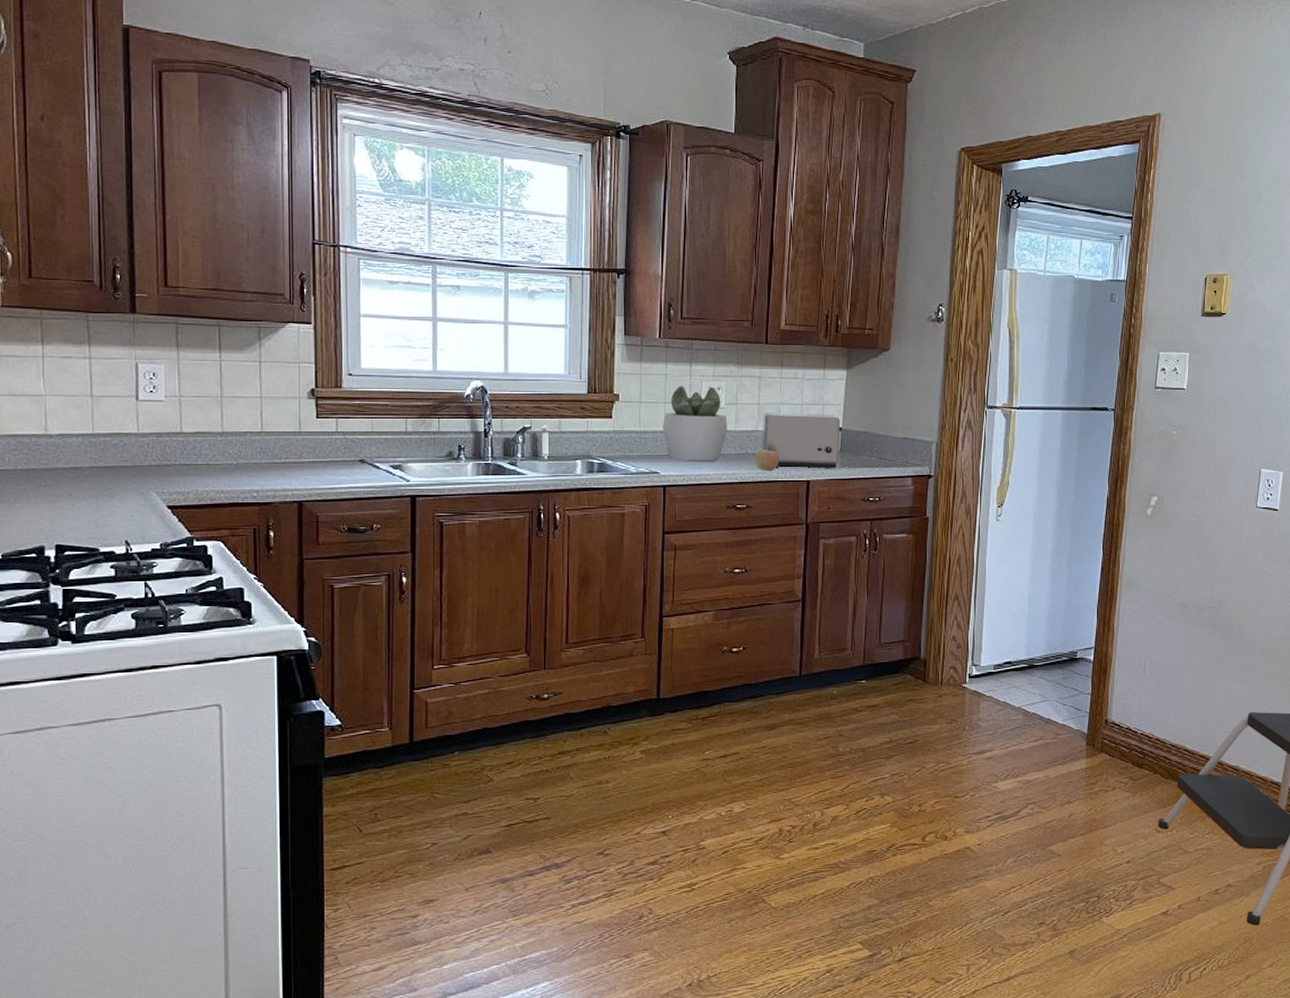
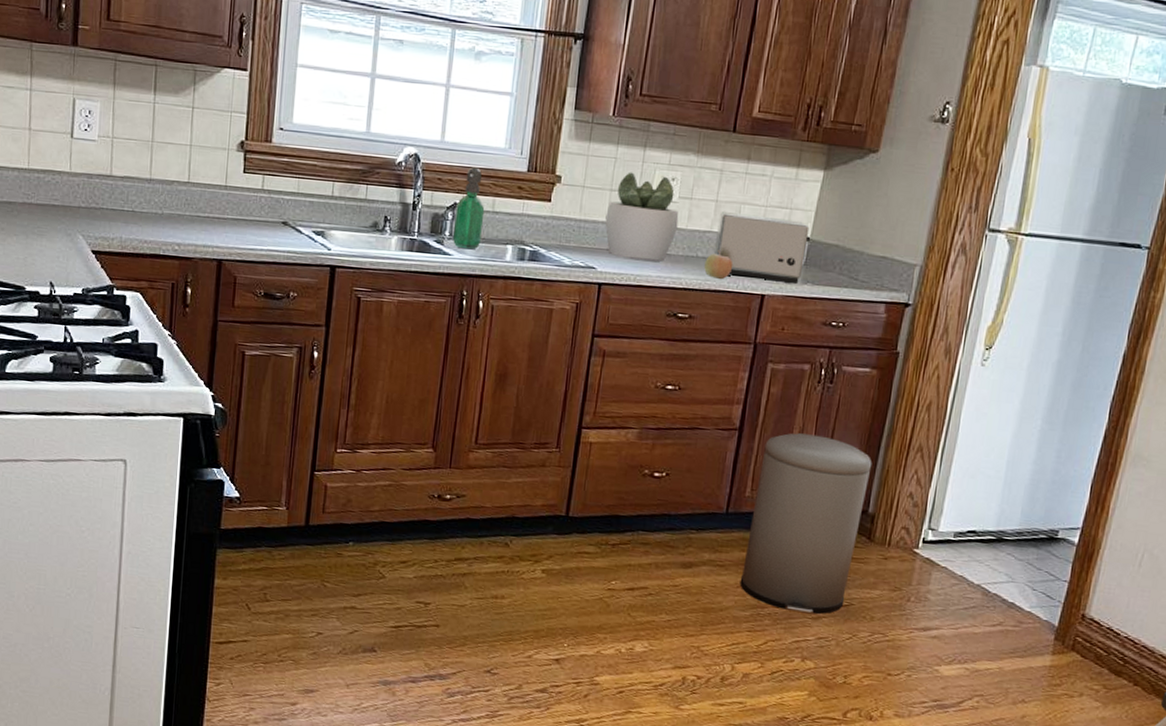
soap dispenser: none [524,393,552,468] -> present [452,167,485,250]
pedal bin: none [819,597,919,755] -> present [740,433,872,614]

